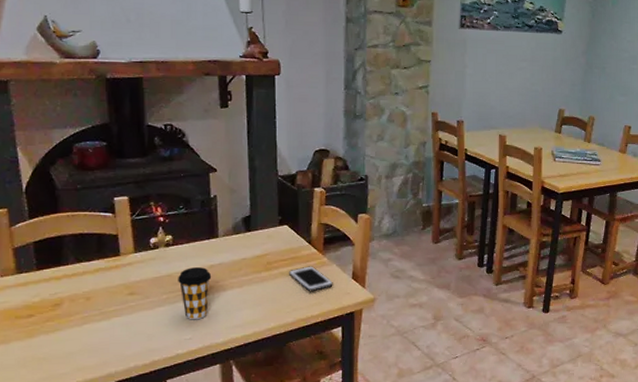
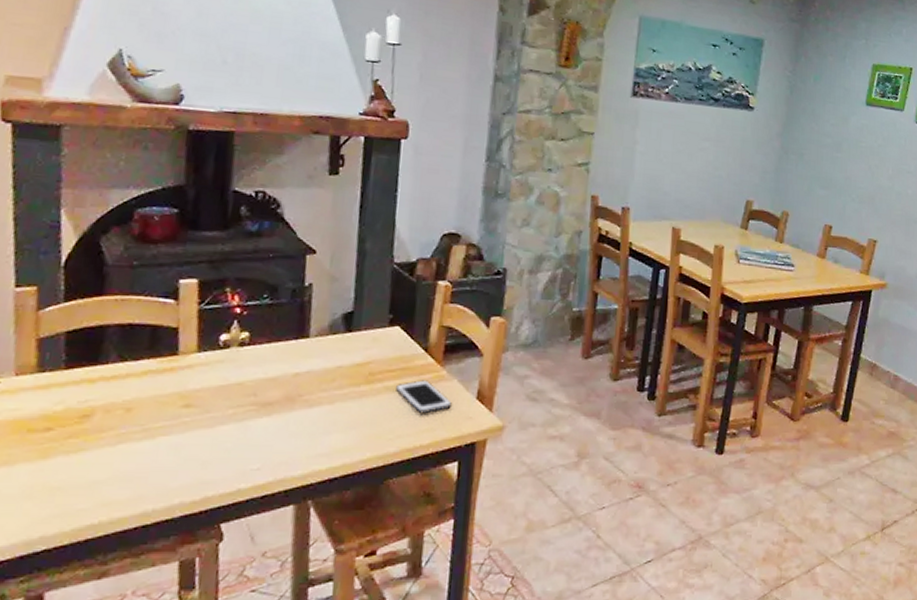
coffee cup: present [178,267,212,320] -> none [250,375,296,445]

